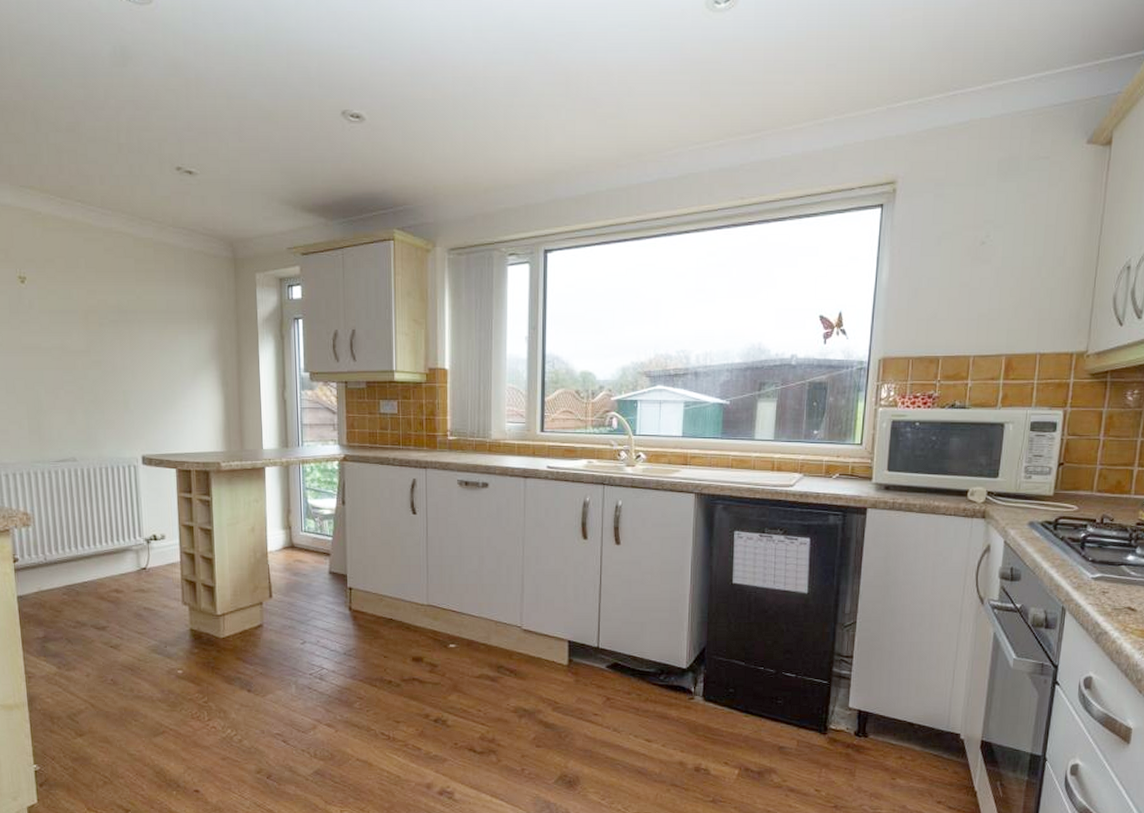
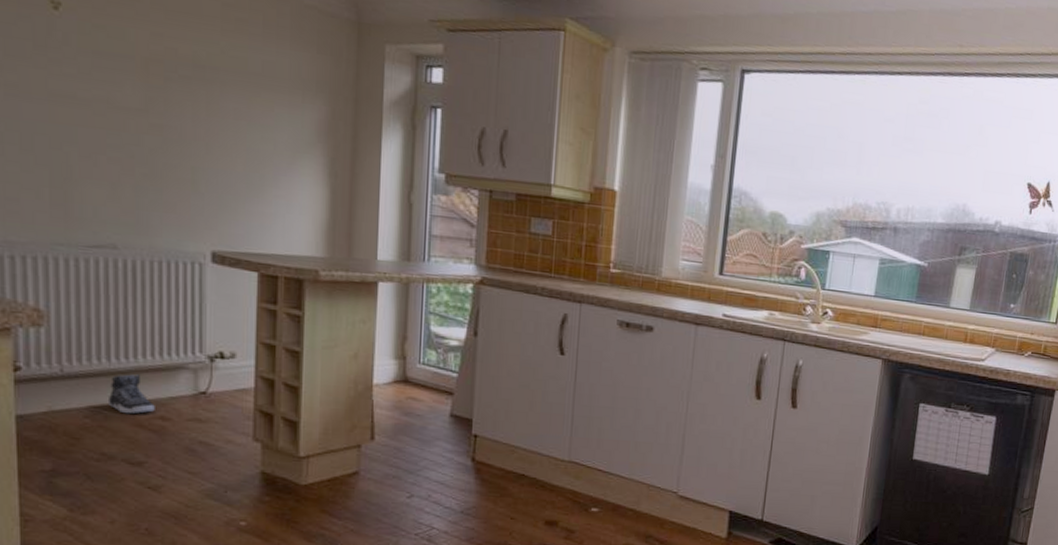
sneaker: none [78,557,111,590] -> present [107,373,155,414]

